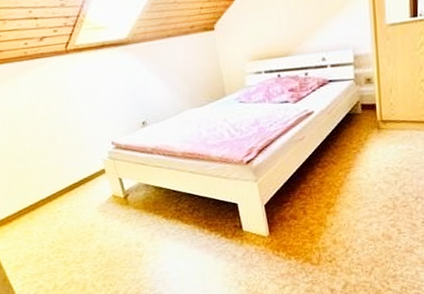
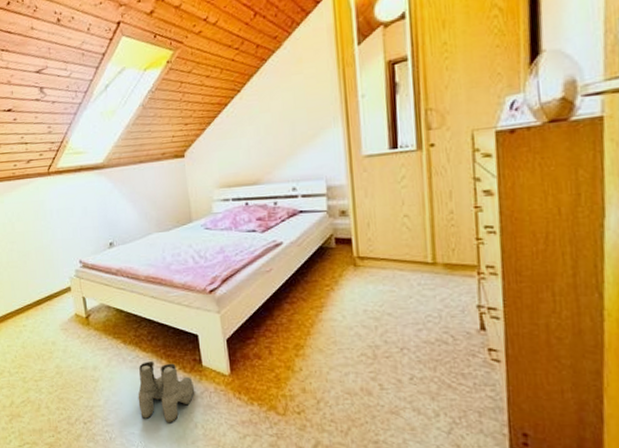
boots: none [182,231,237,285] -> present [138,362,195,423]

